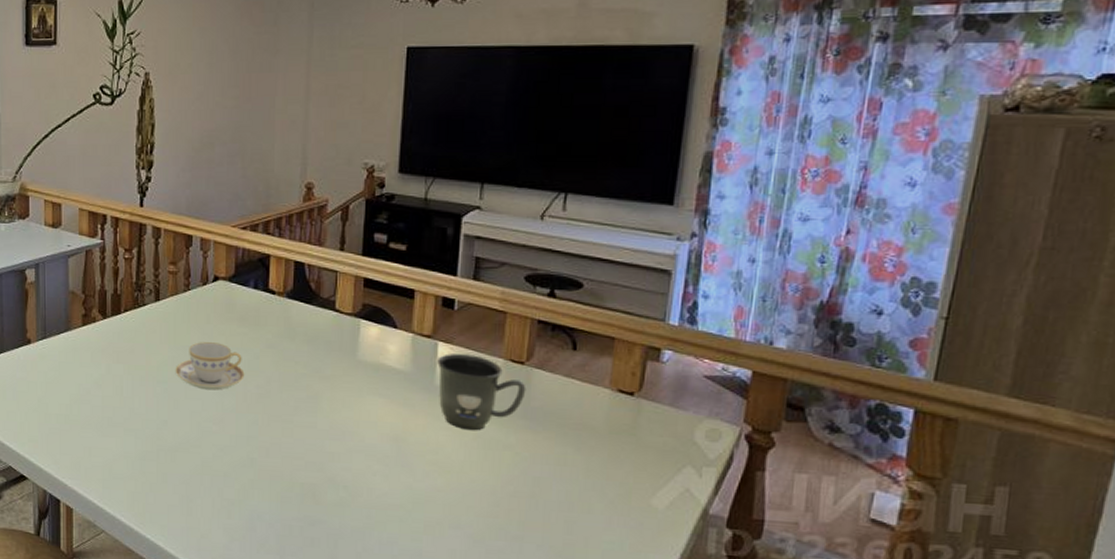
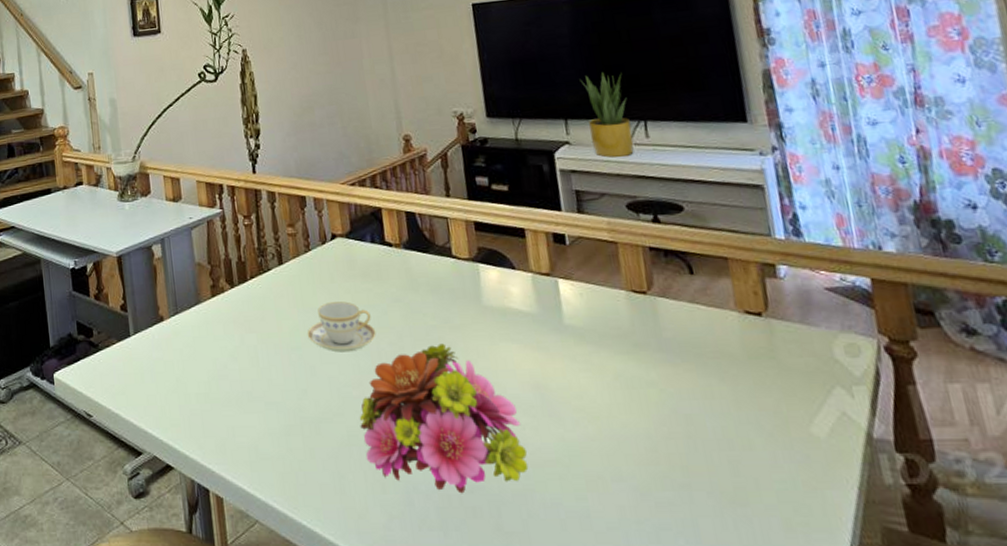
flower bouquet: none [215,391,374,526] -> present [359,343,529,494]
mug: present [437,354,526,431] -> none [561,289,656,370]
planter: none [505,137,554,227] -> present [579,72,634,158]

